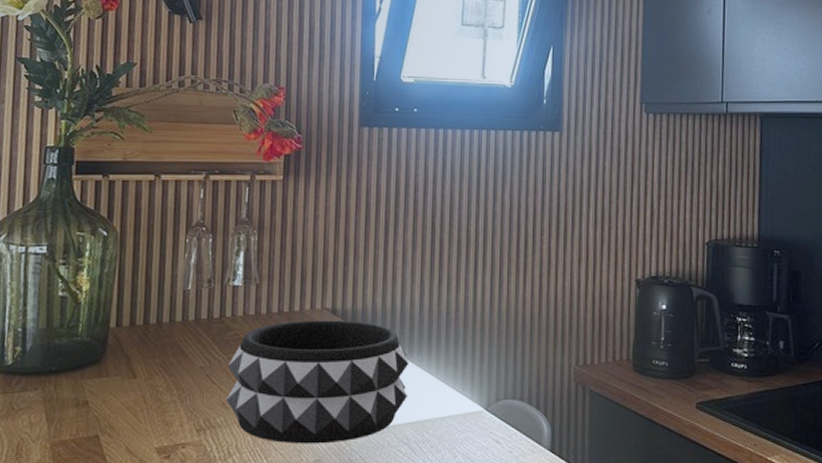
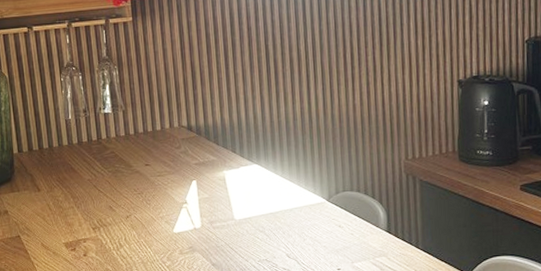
decorative bowl: present [226,320,410,444] -> none [109,134,259,236]

